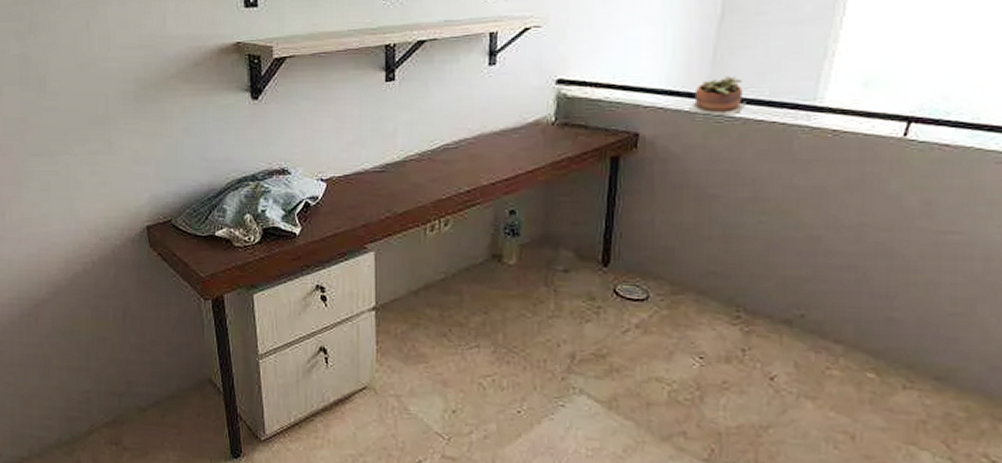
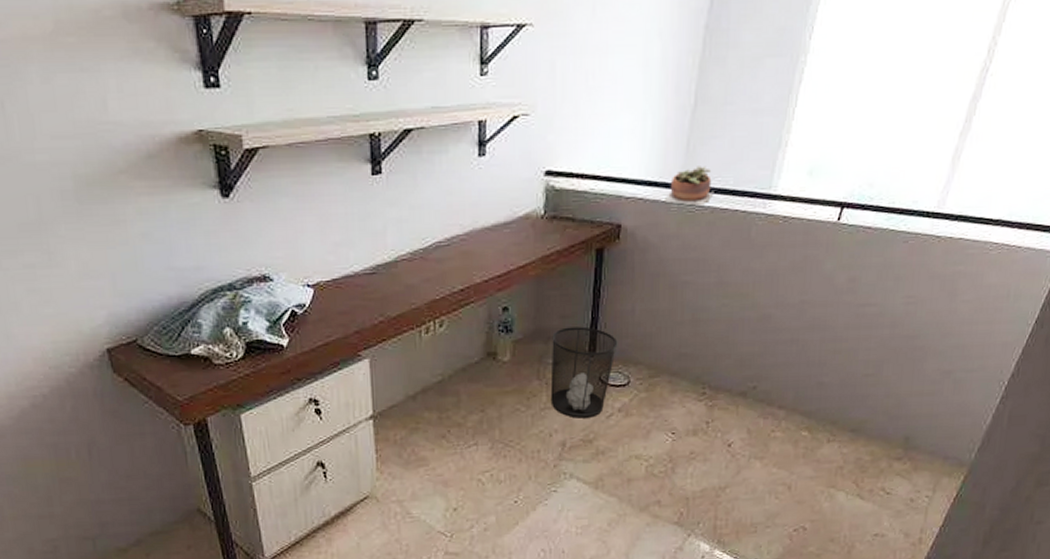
waste bin: none [559,234,635,331] -> present [550,326,618,418]

